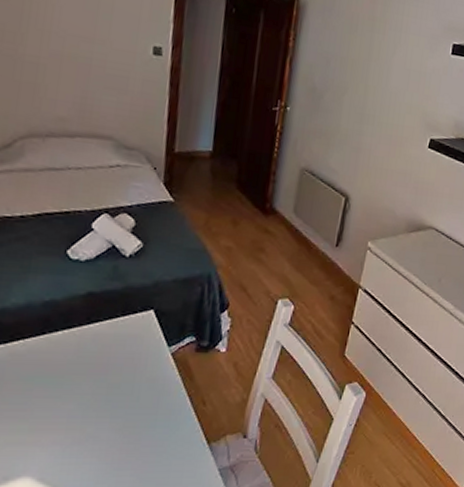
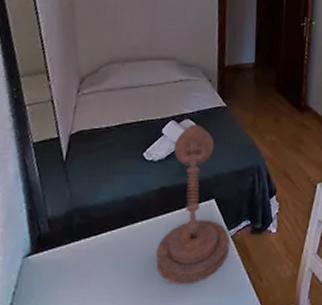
desk lamp: none [79,220,169,404] -> present [156,124,229,284]

